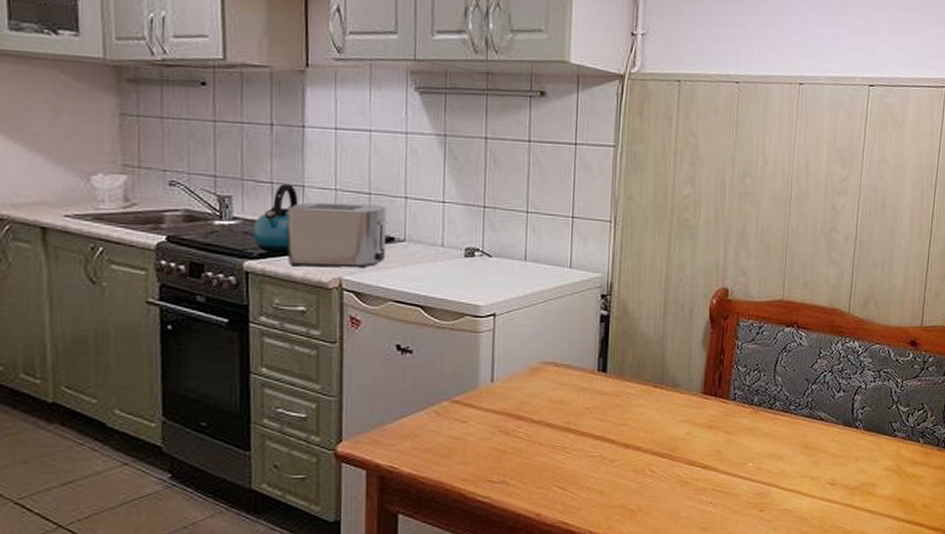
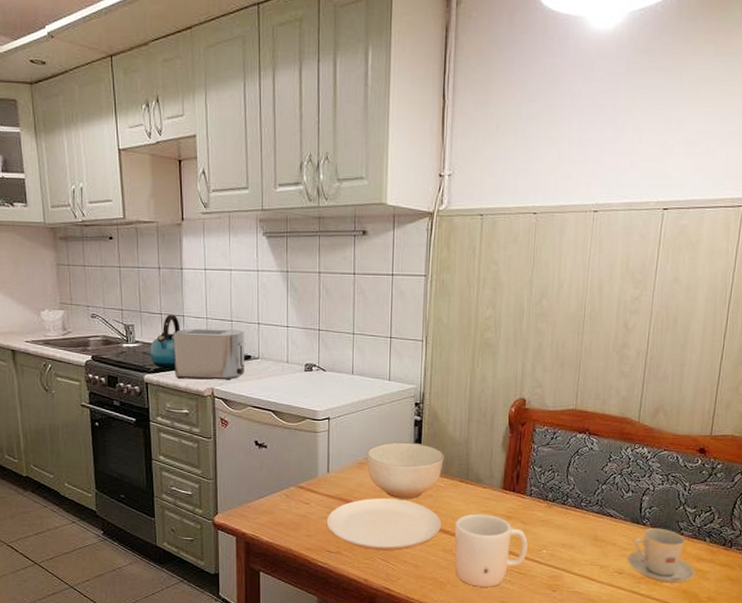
plate: none [488,411,631,476] -> present [326,498,441,550]
bowl: none [541,341,637,411] -> present [366,442,445,499]
mug: none [646,424,732,513] -> present [454,513,528,587]
teacup: none [840,430,910,491] -> present [627,527,696,583]

